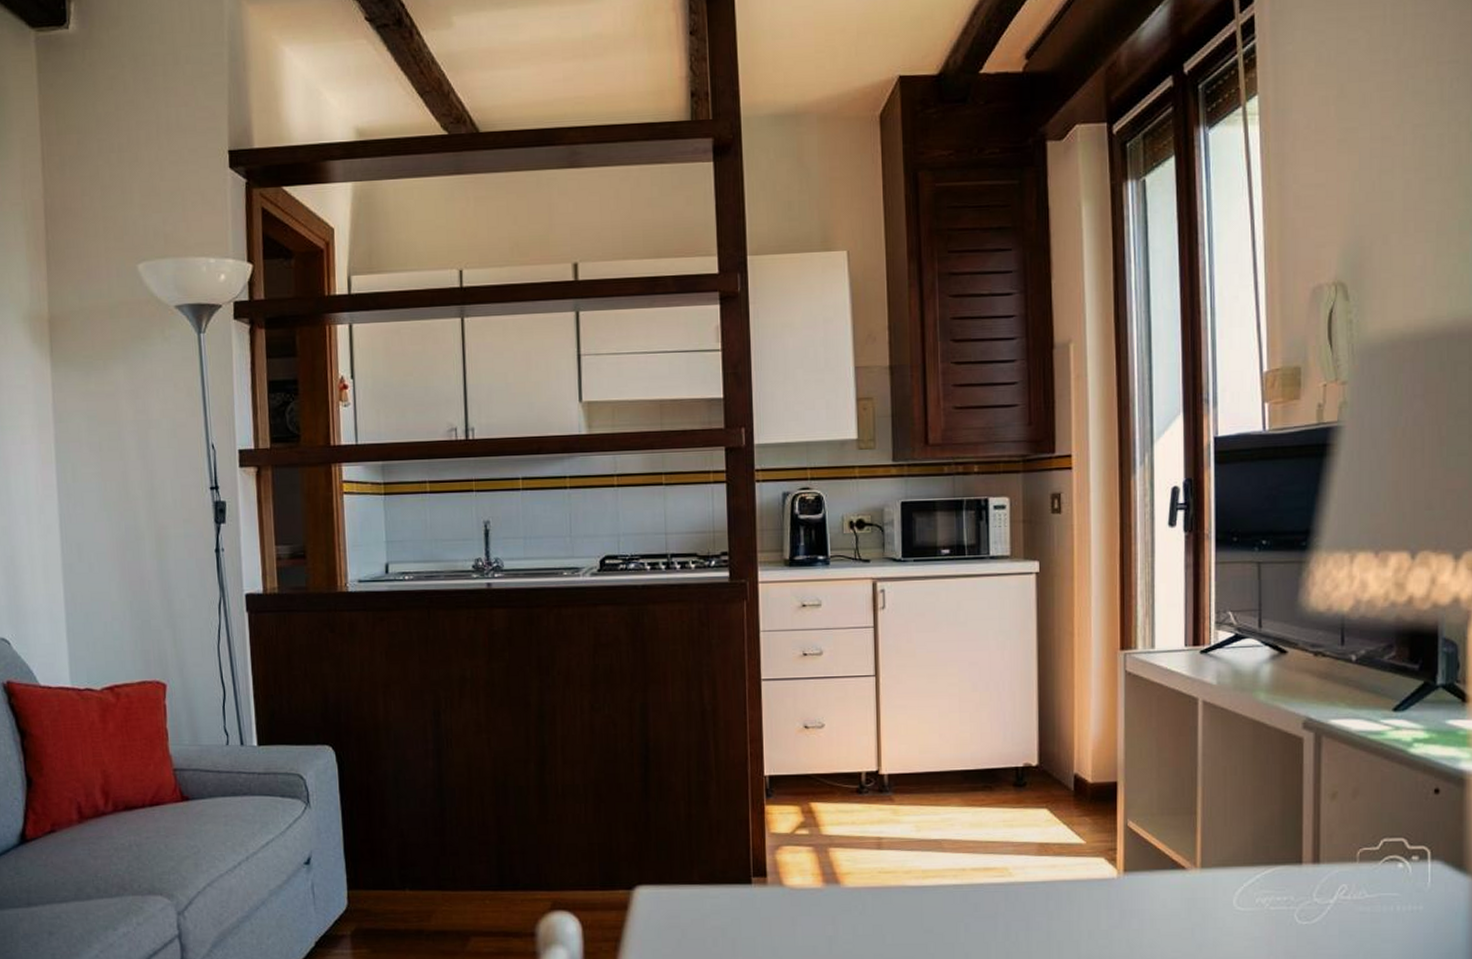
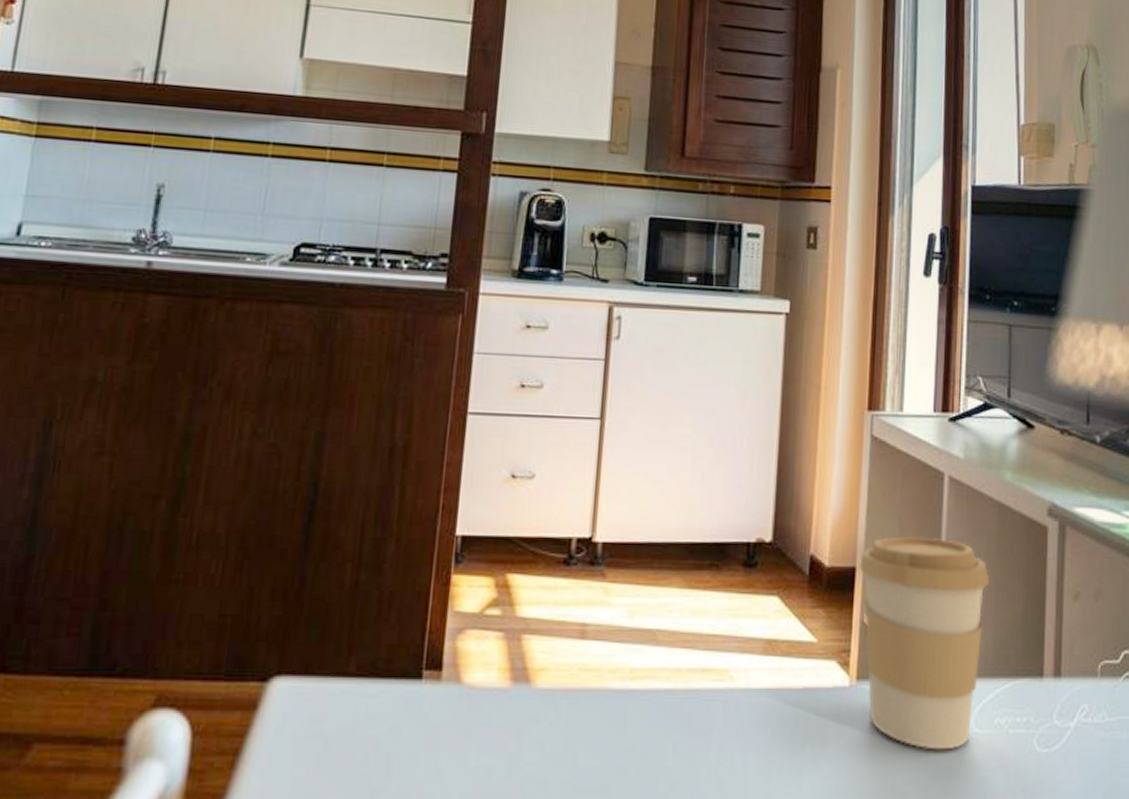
coffee cup: none [1120,753,1247,925] -> present [859,536,990,750]

